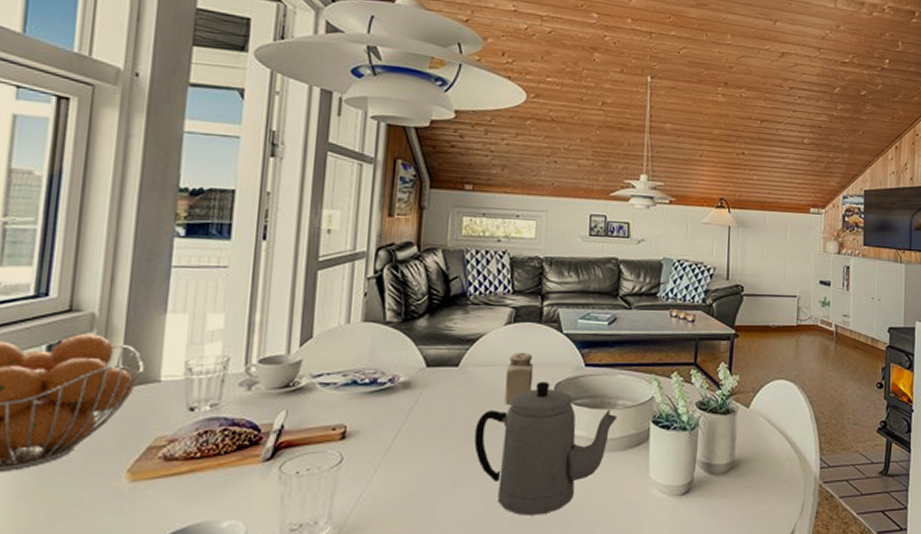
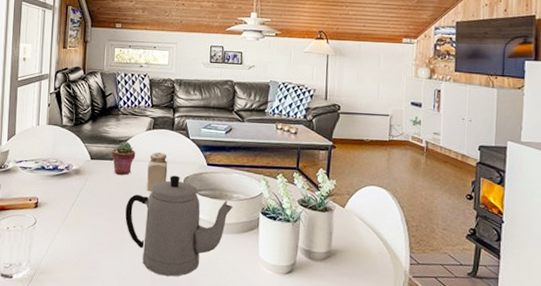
potted succulent: none [456,341,491,385] -> present [111,142,136,175]

